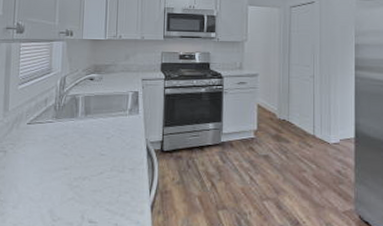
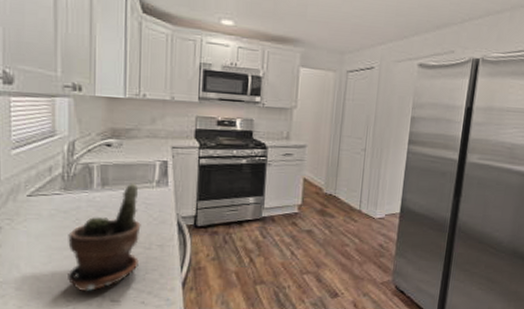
potted plant: none [54,111,116,212] -> present [68,183,141,292]

